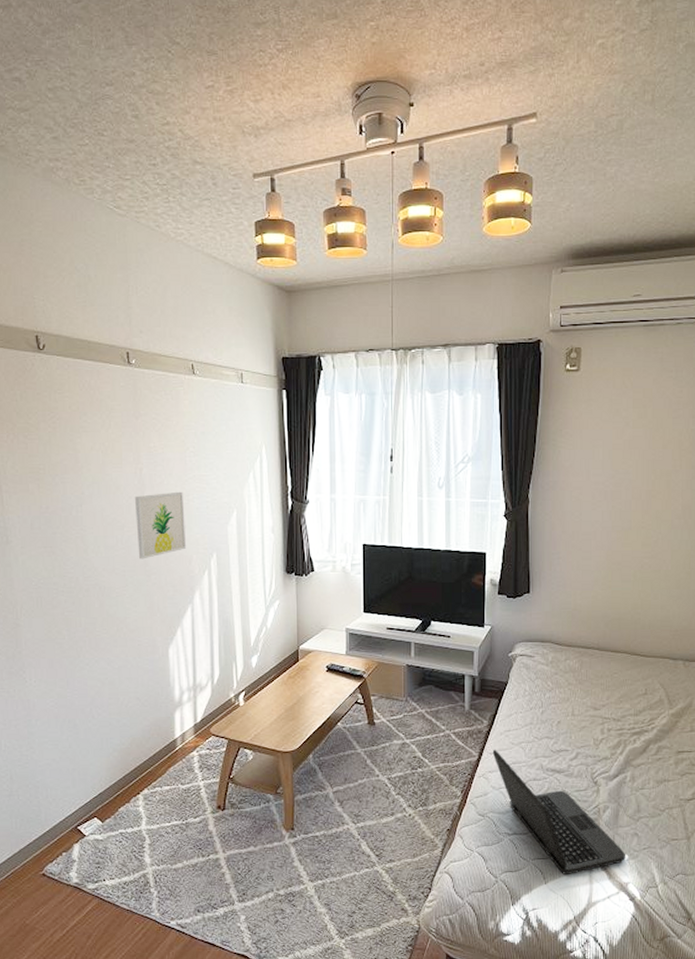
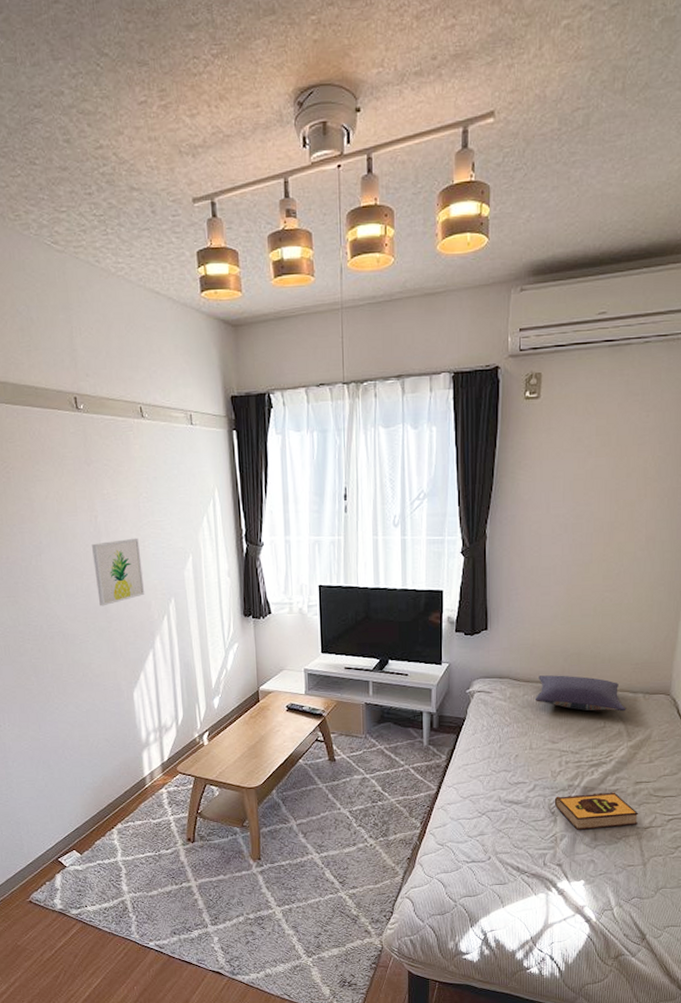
laptop: present [492,749,625,874] -> none [450,782,582,899]
pillow: none [576,640,667,678] -> present [534,675,627,712]
hardback book: none [597,761,682,801] -> present [554,792,639,830]

